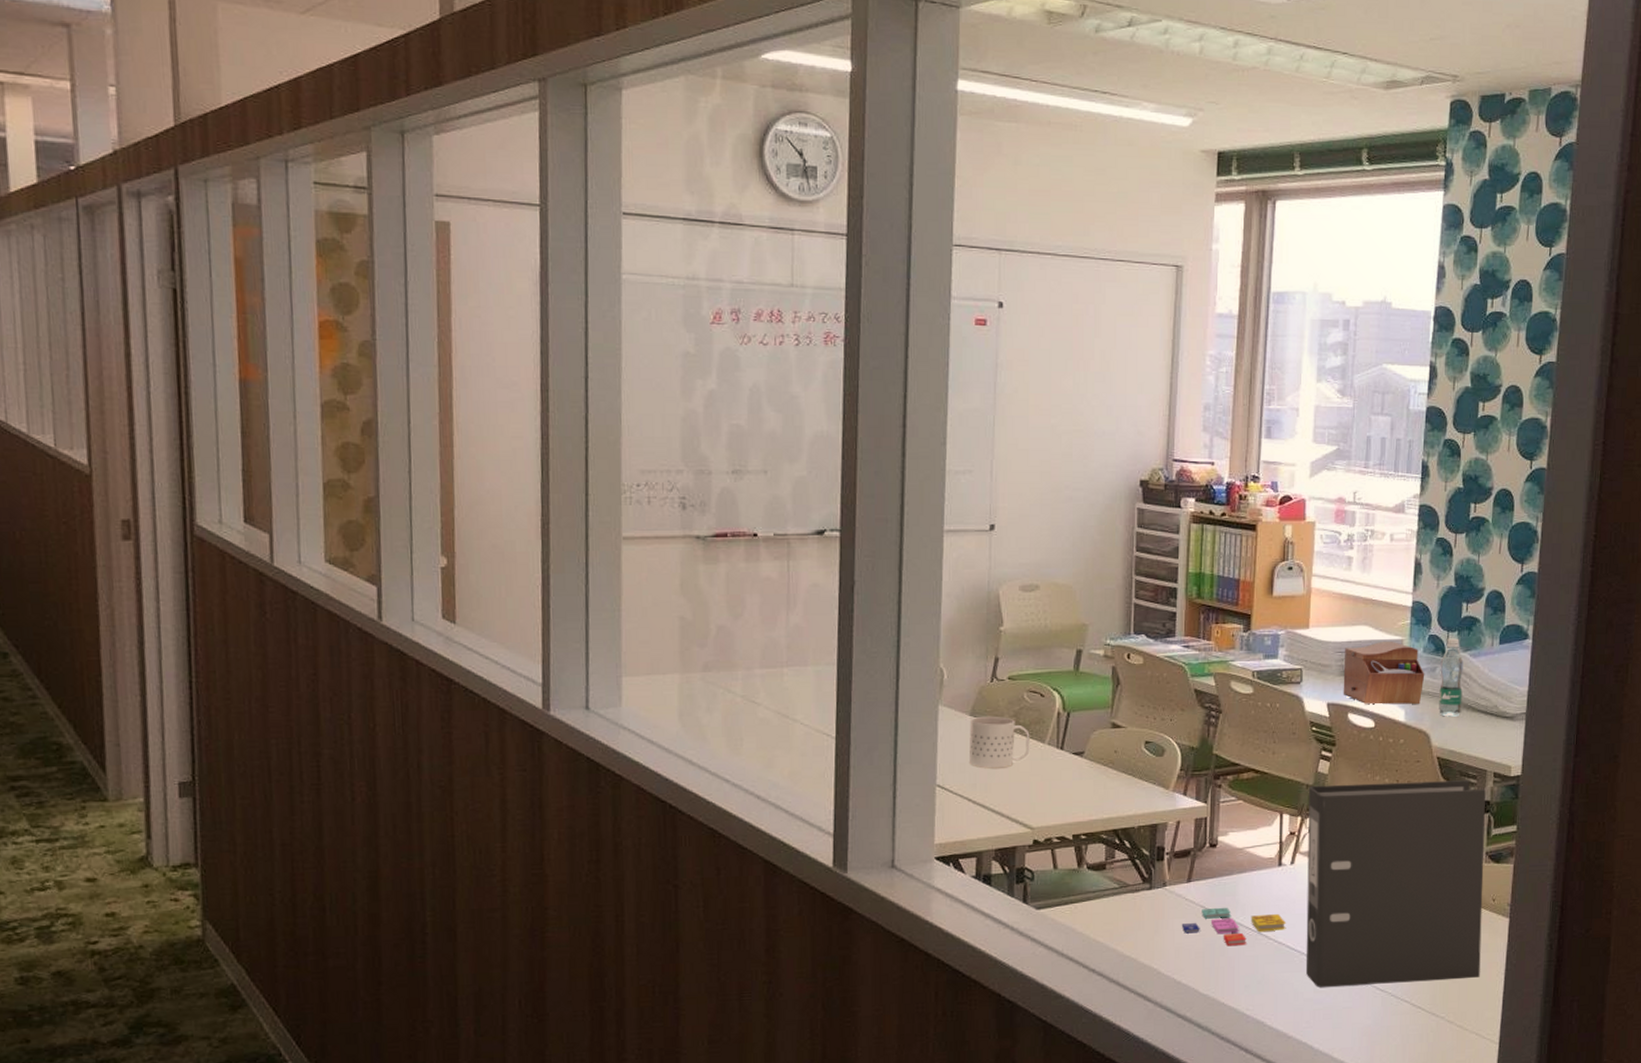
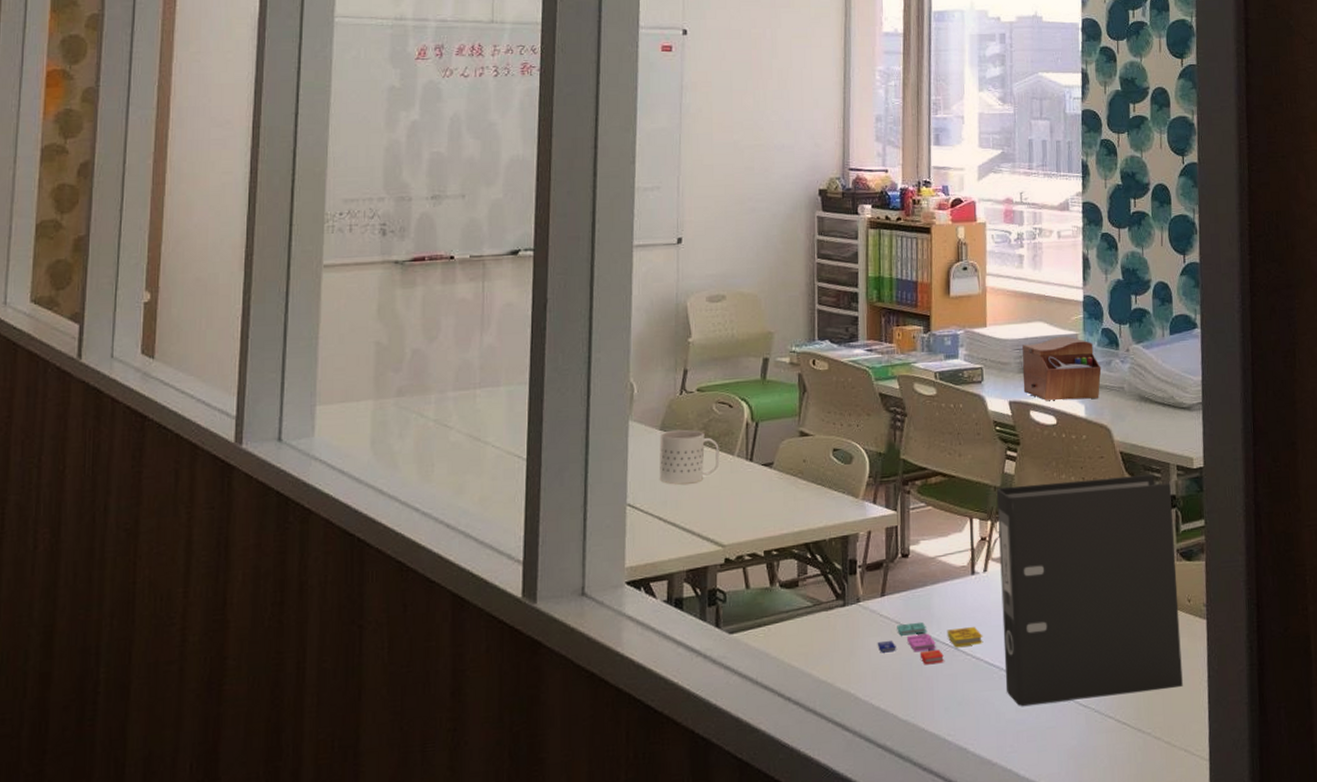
bottle: present [1439,638,1464,717] -> none [1115,330,1140,410]

